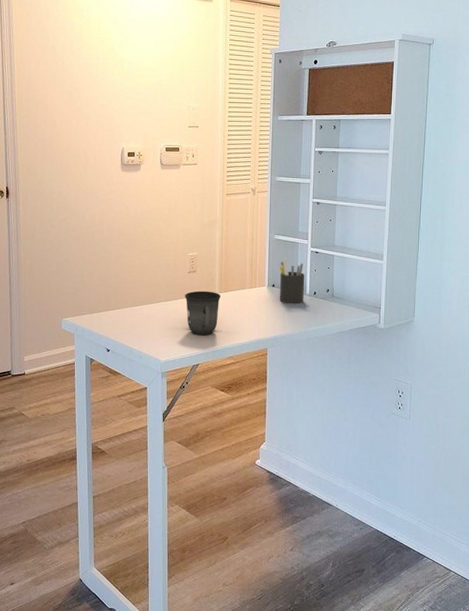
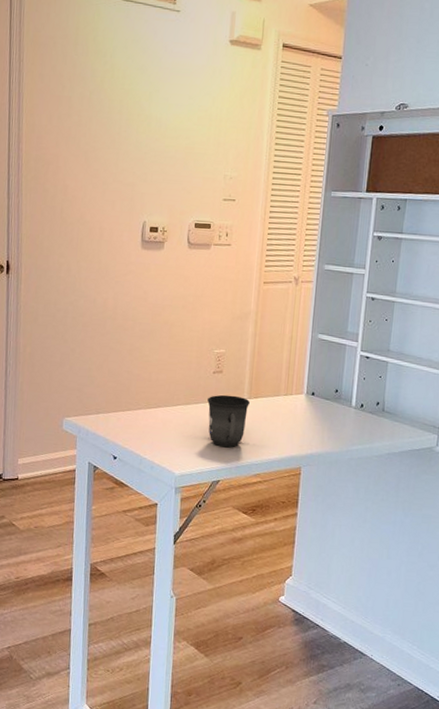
pen holder: present [279,257,304,304] -> none [319,361,351,418]

